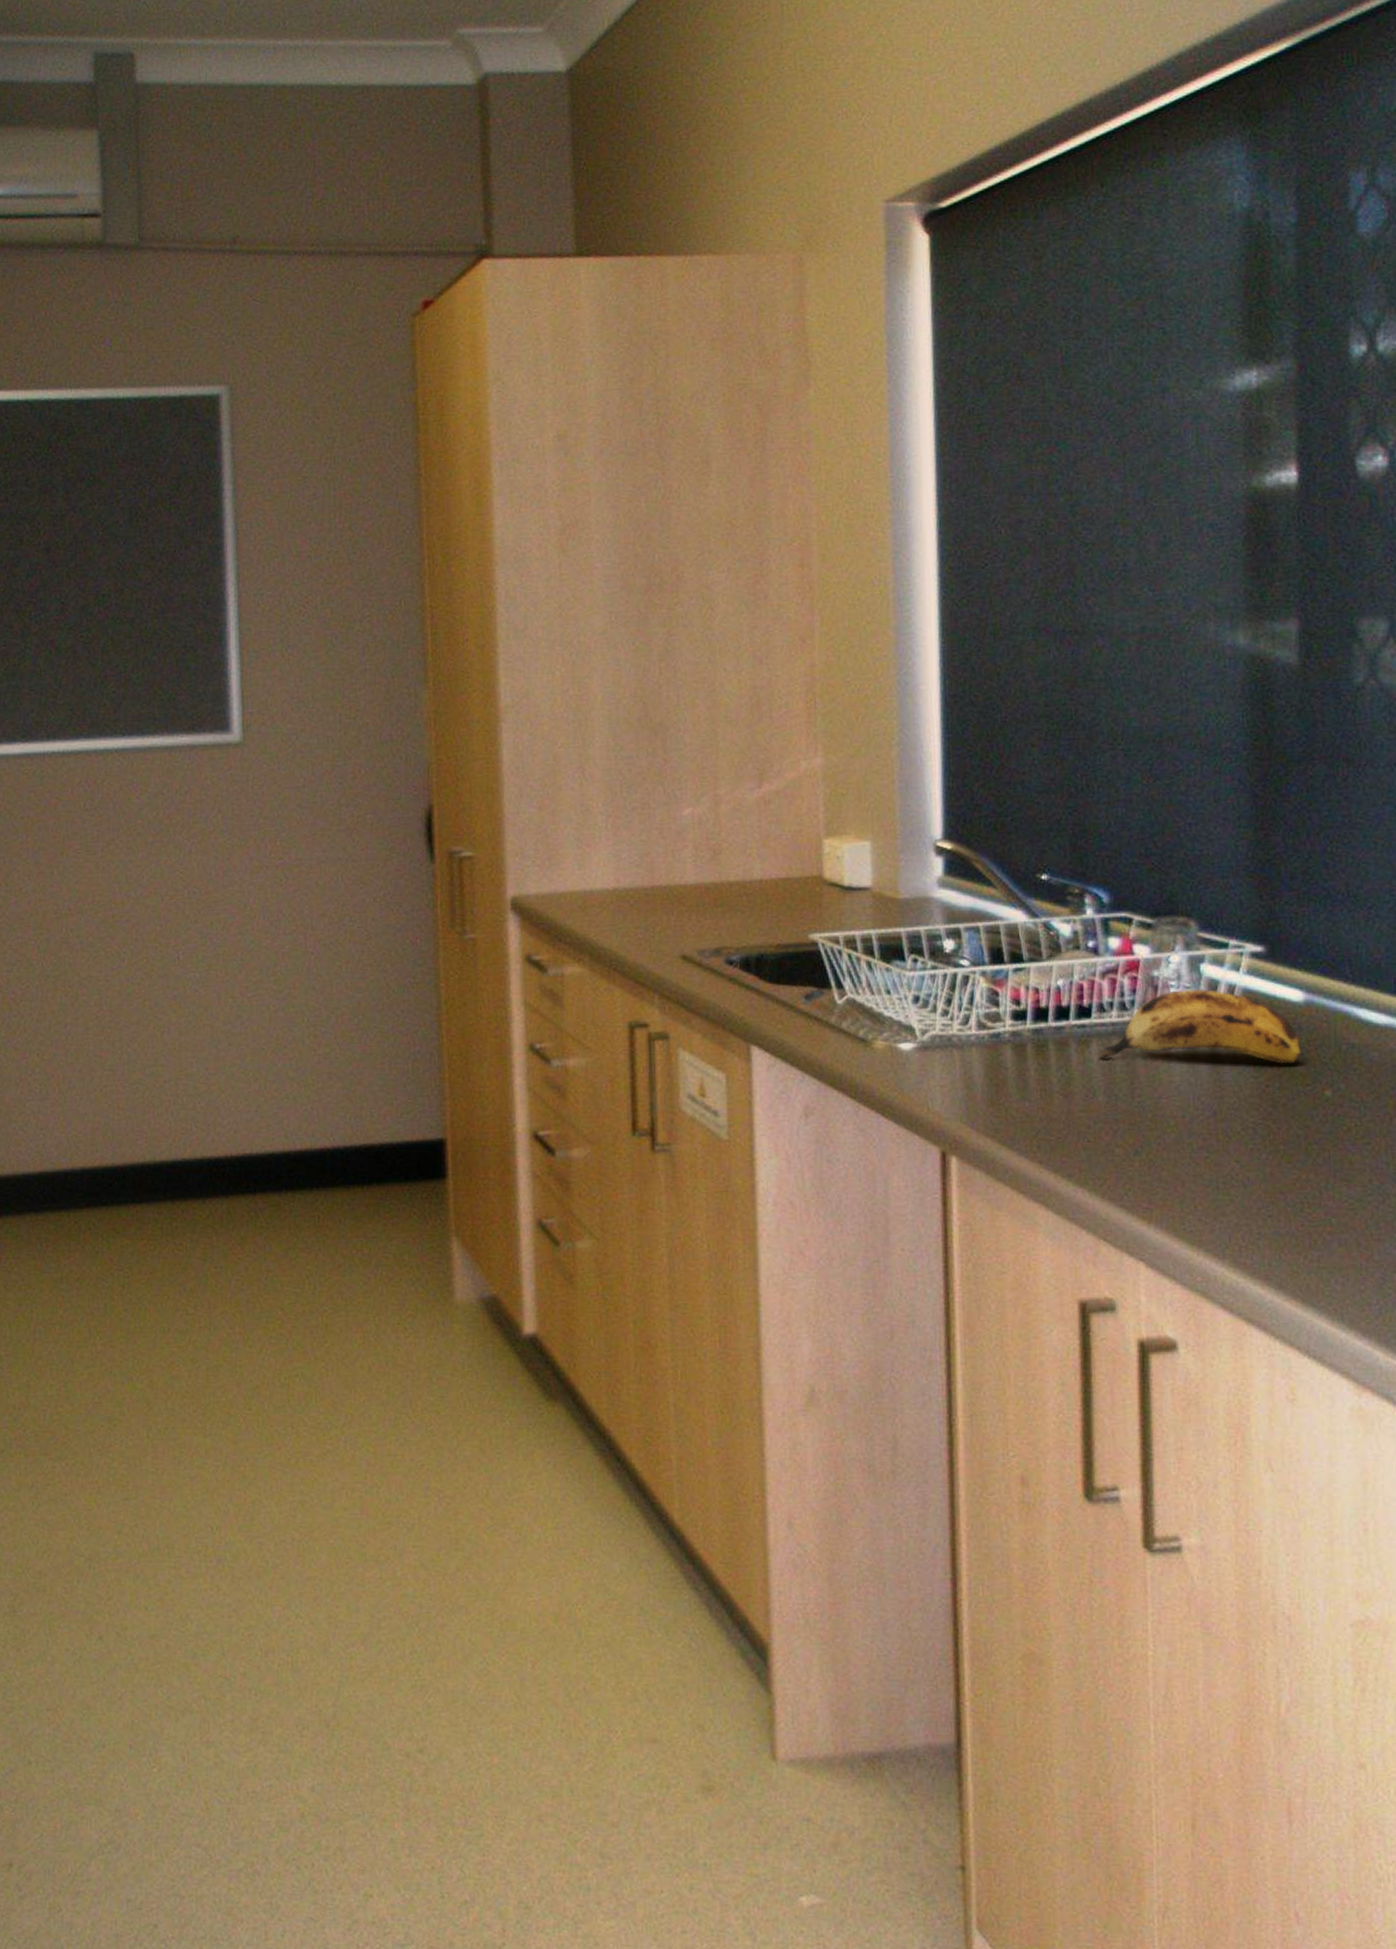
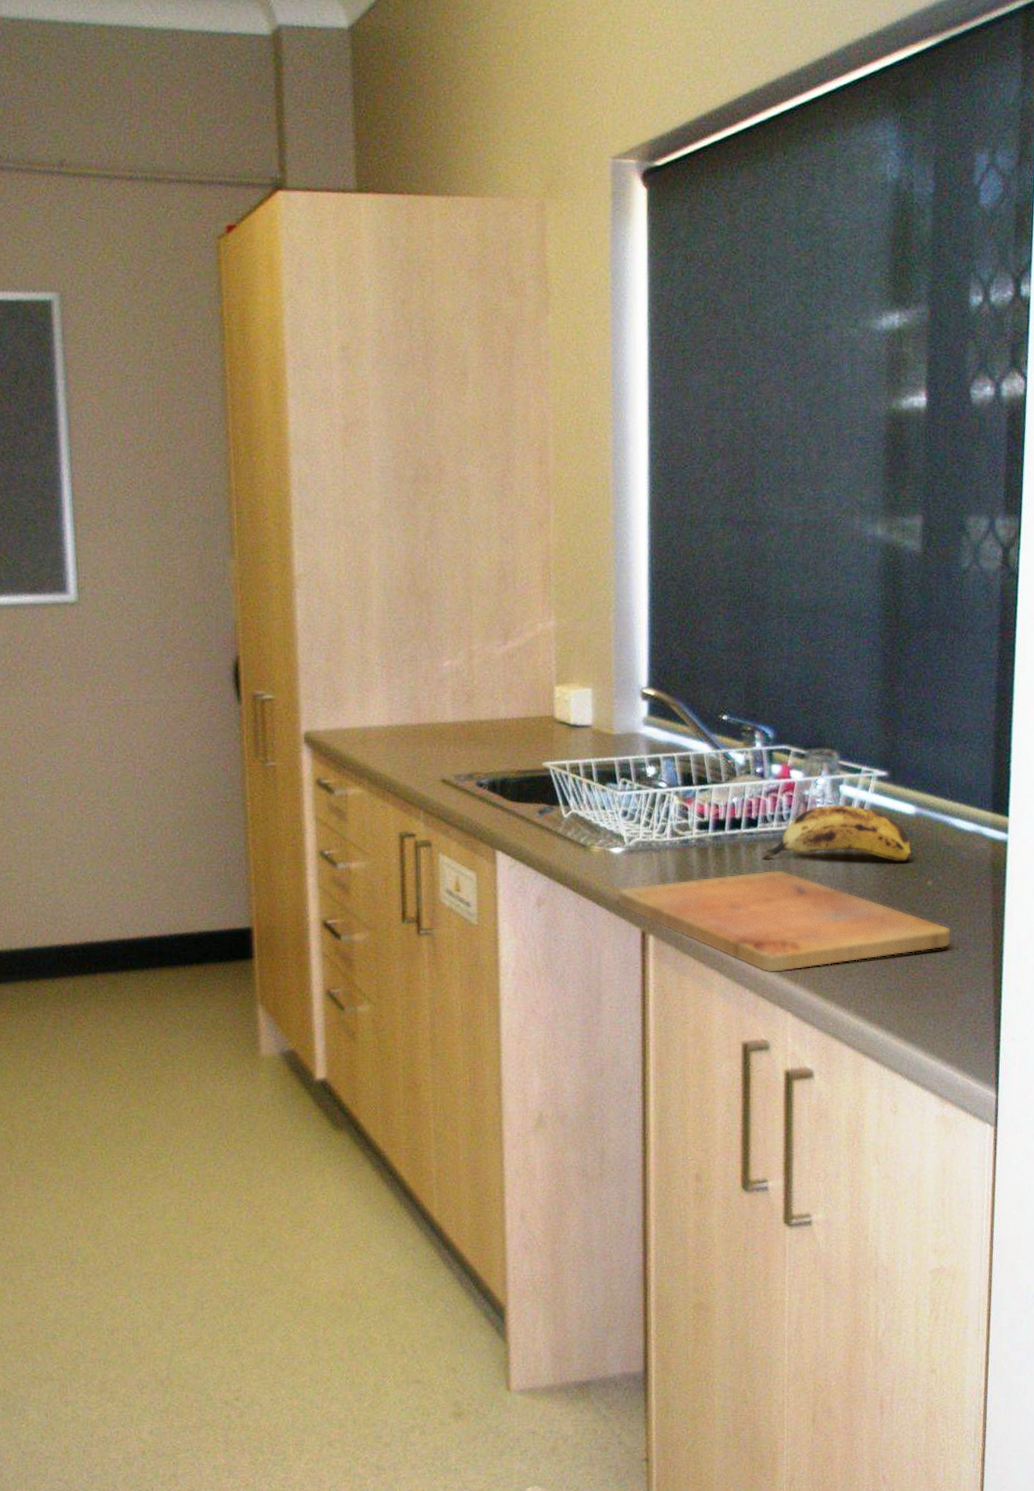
cutting board: none [908,1073,1362,1210] -> present [617,869,952,973]

